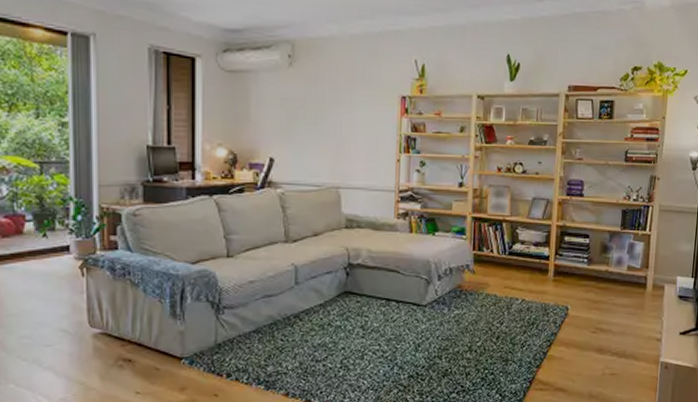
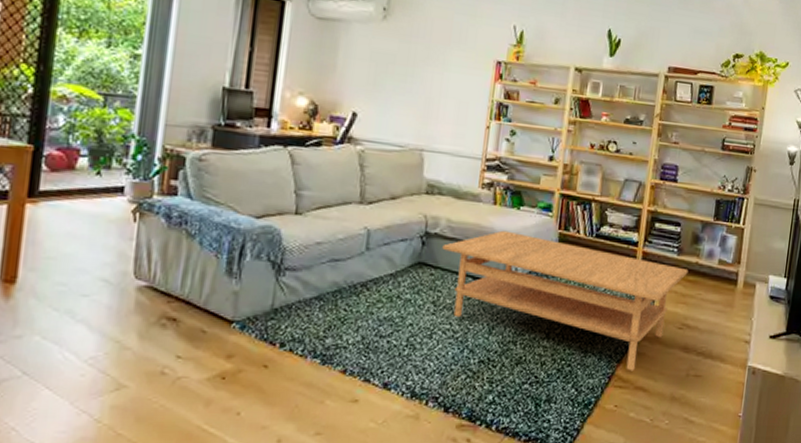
coffee table: none [365,256,599,375] -> present [442,230,689,372]

